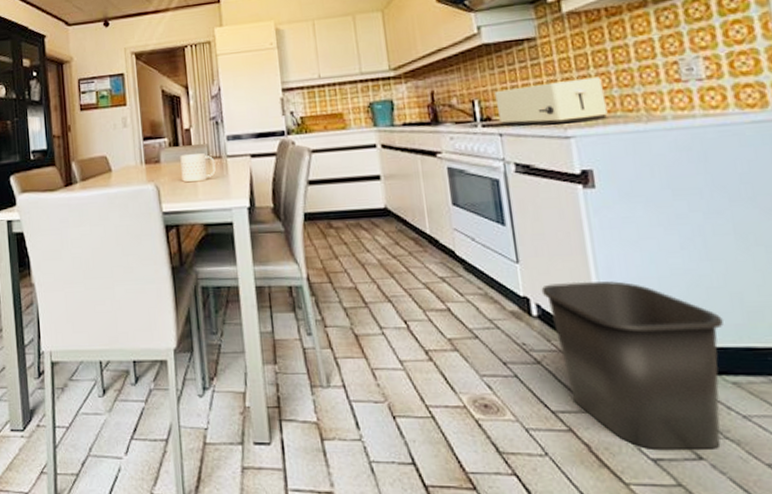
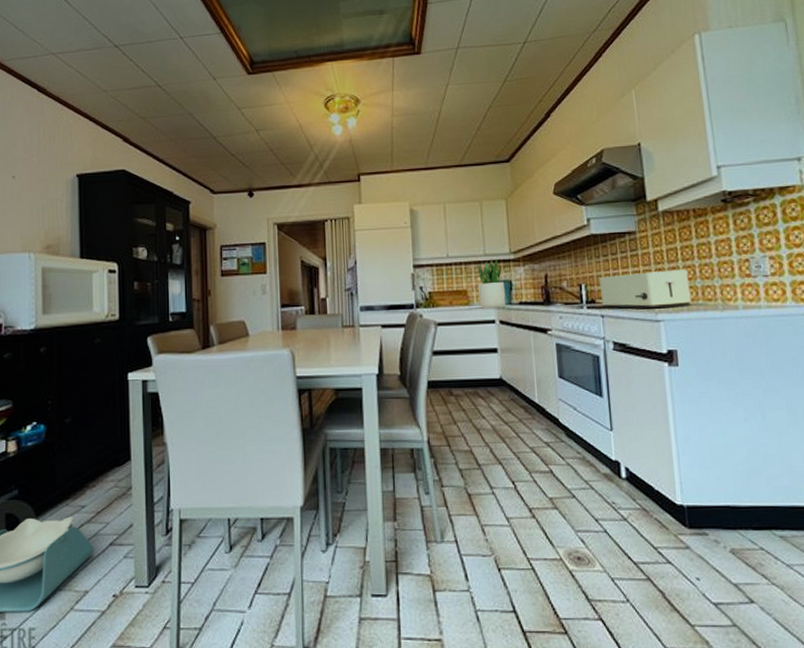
mug: present [180,153,216,183] -> none [315,321,349,349]
planter: none [353,77,388,133] -> present [477,259,507,310]
waste bin: present [541,281,723,451] -> none [630,447,775,596]

